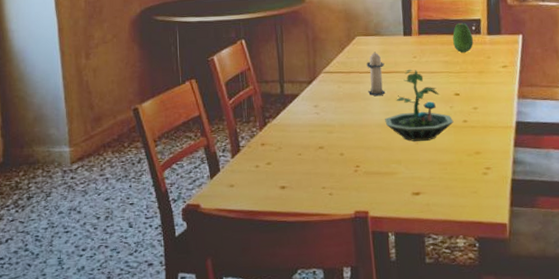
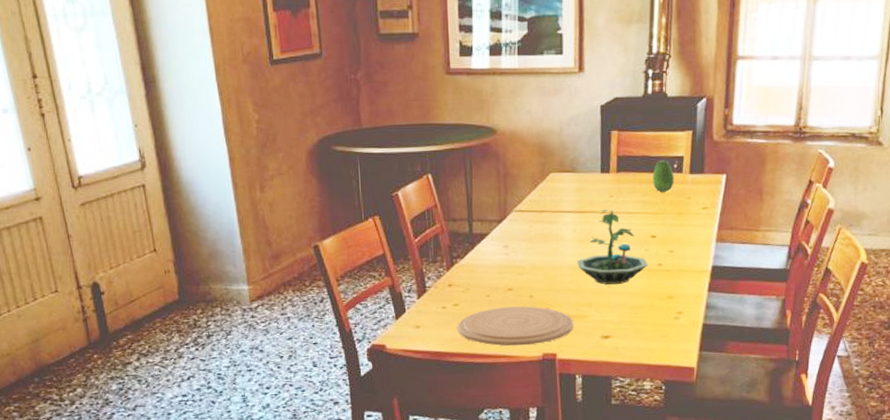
plate: none [271,164,385,204] -> present [458,306,574,346]
candle: present [366,52,385,96] -> none [560,189,579,236]

